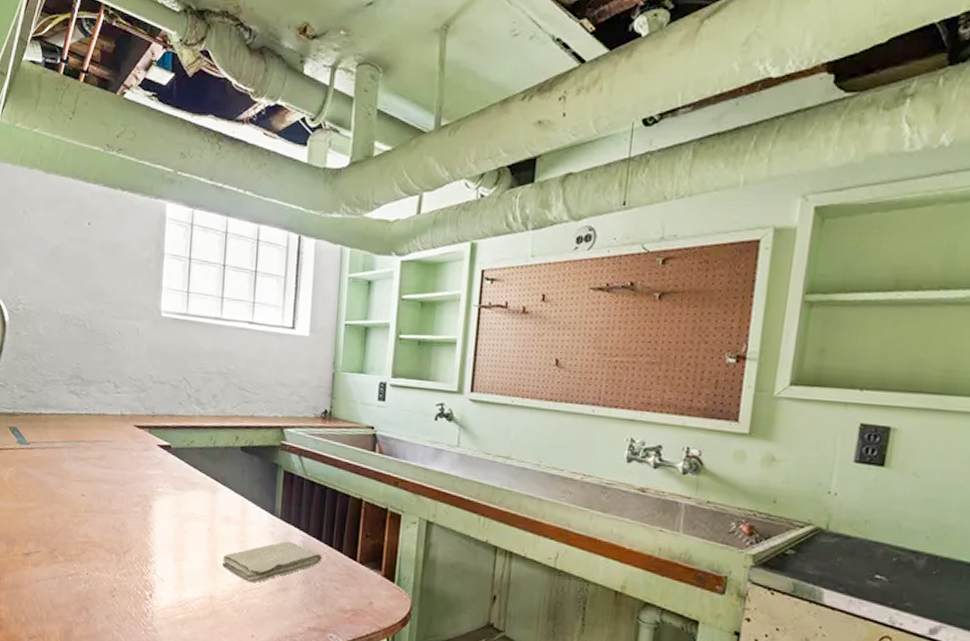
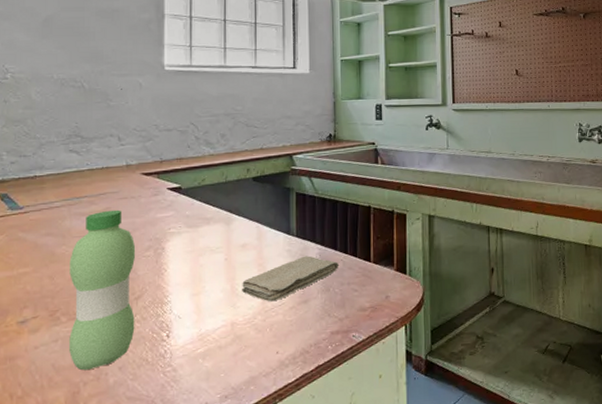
water bottle: none [65,458,126,613] -> present [69,209,136,371]

